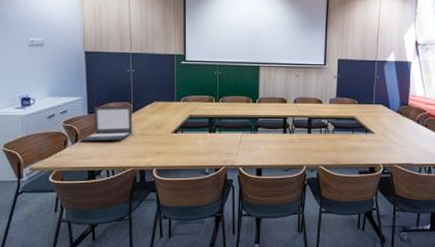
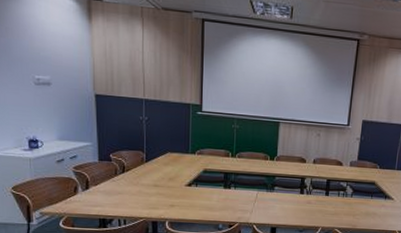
laptop: present [79,106,133,142] -> none [90,154,145,190]

